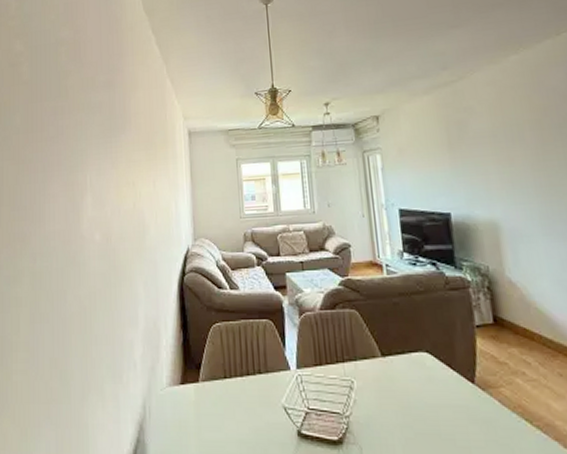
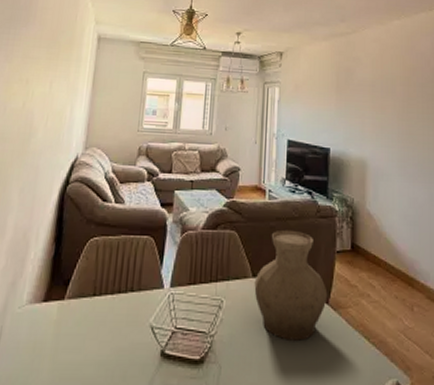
vase: none [384,305,473,423] -> present [254,229,328,341]

